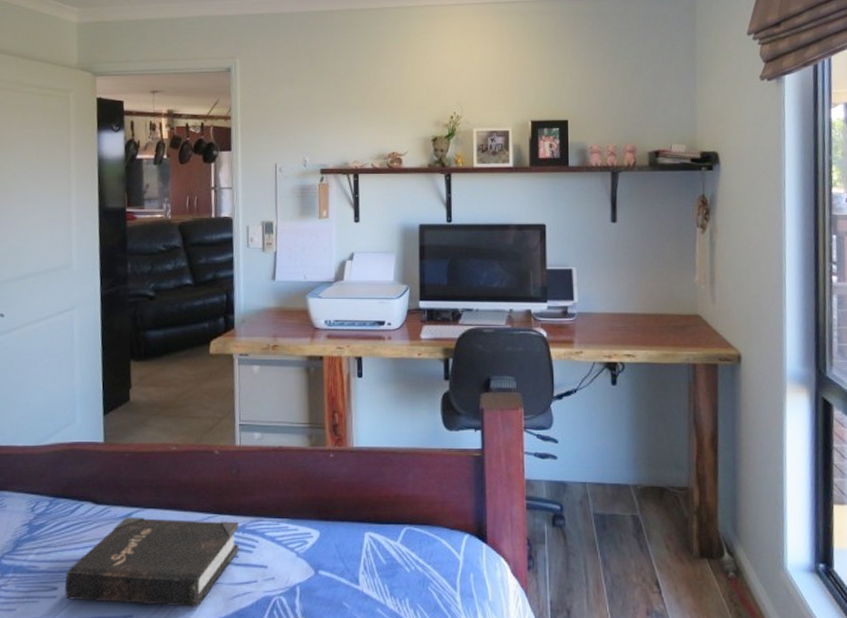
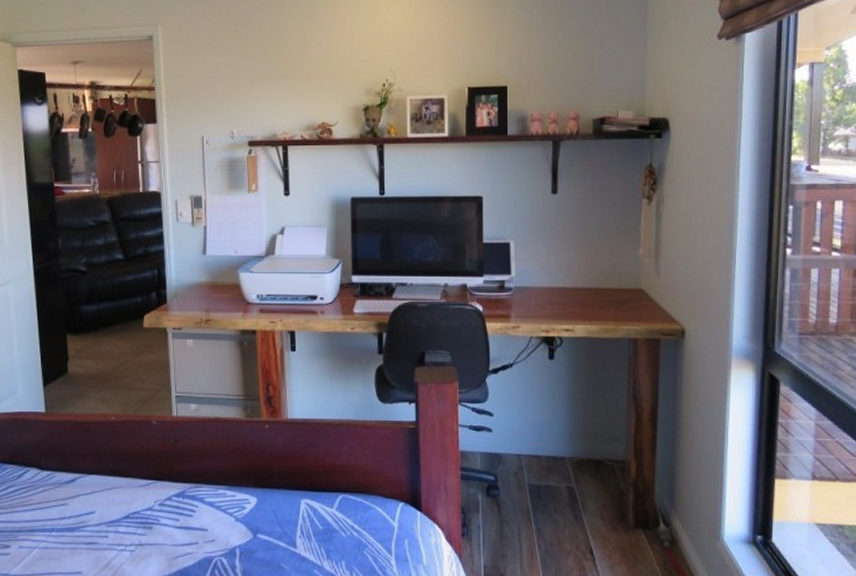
hardback book: present [65,517,239,607] -> none [17,482,180,566]

